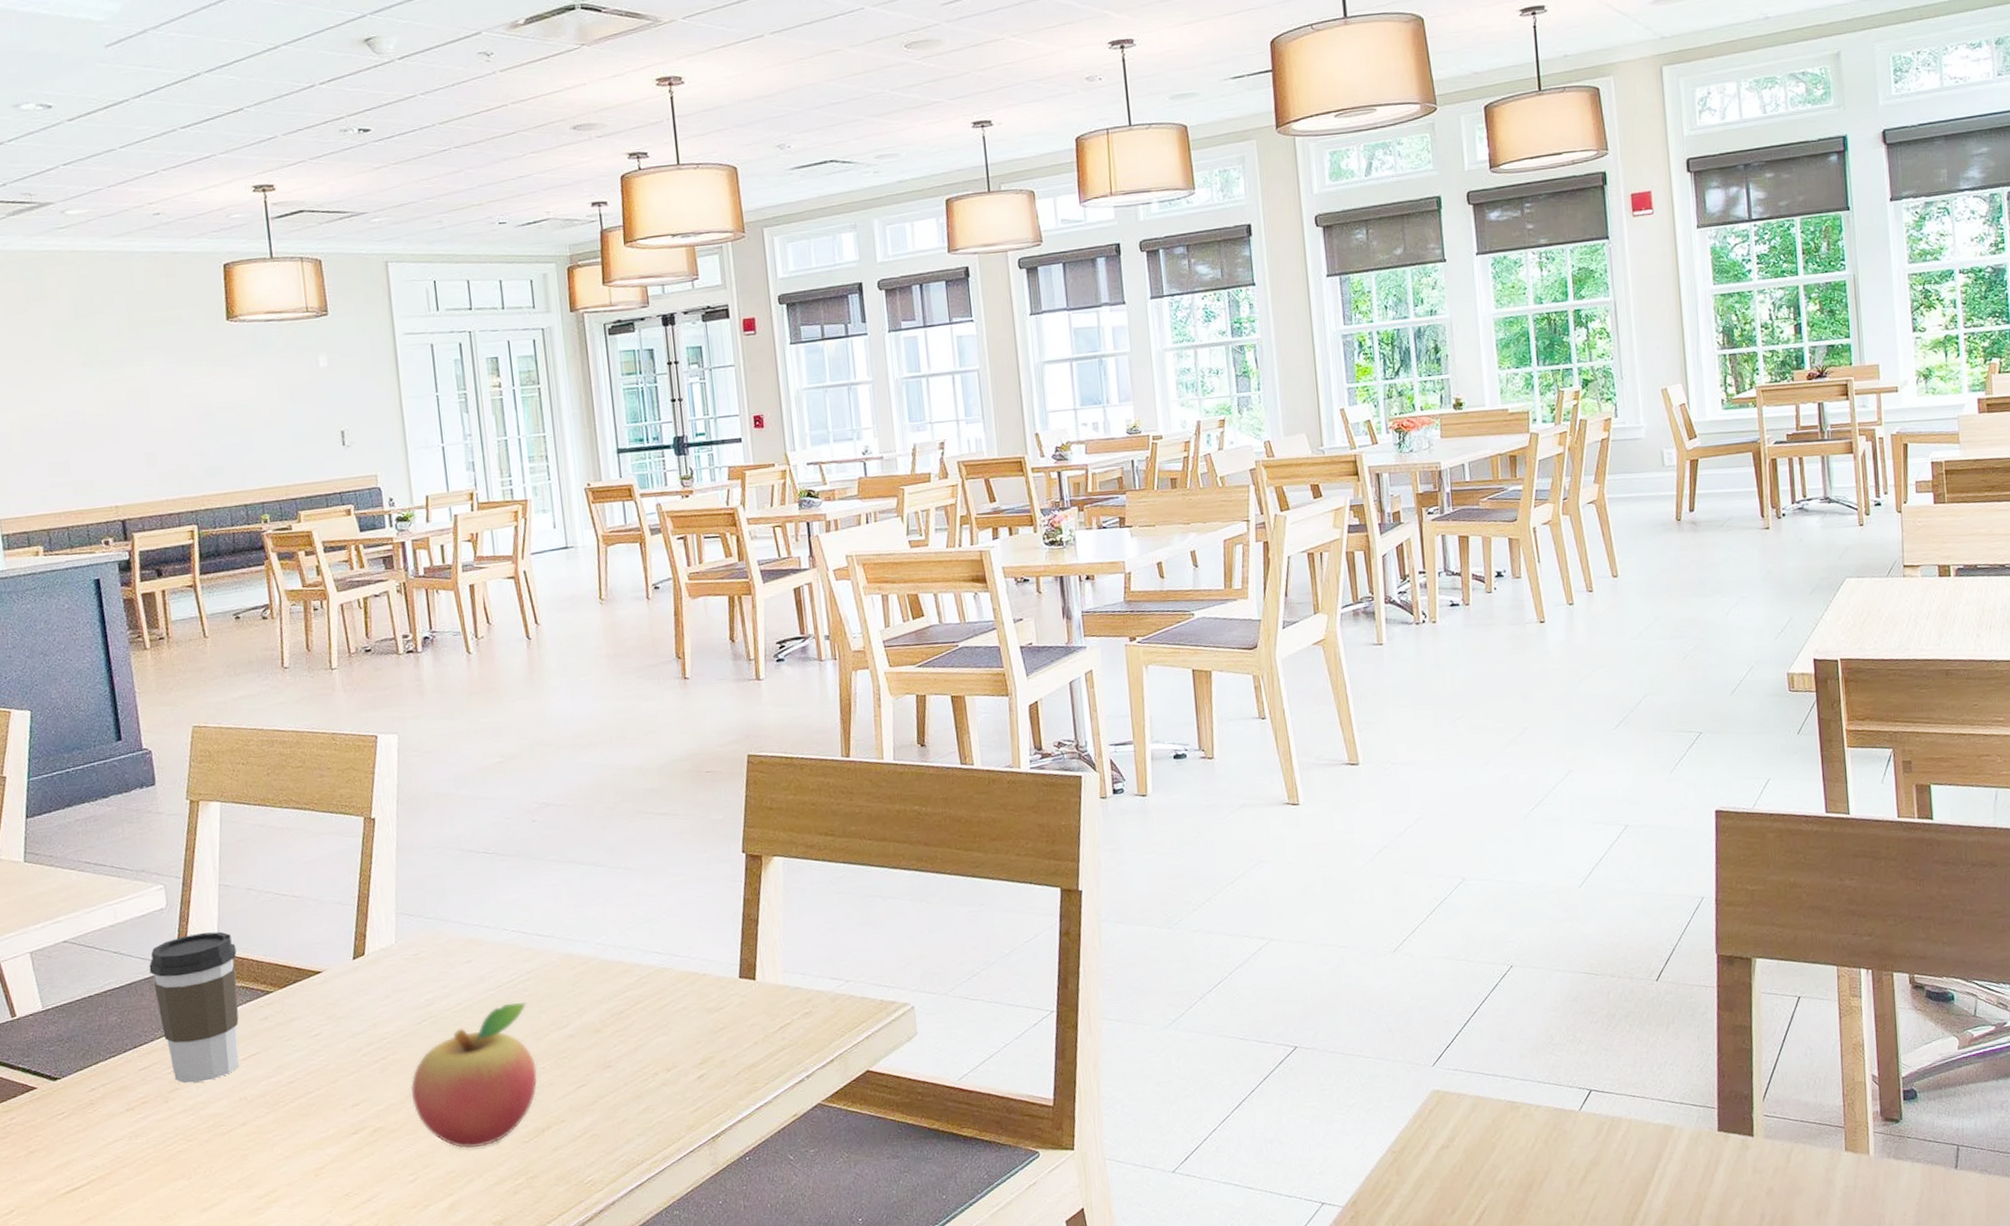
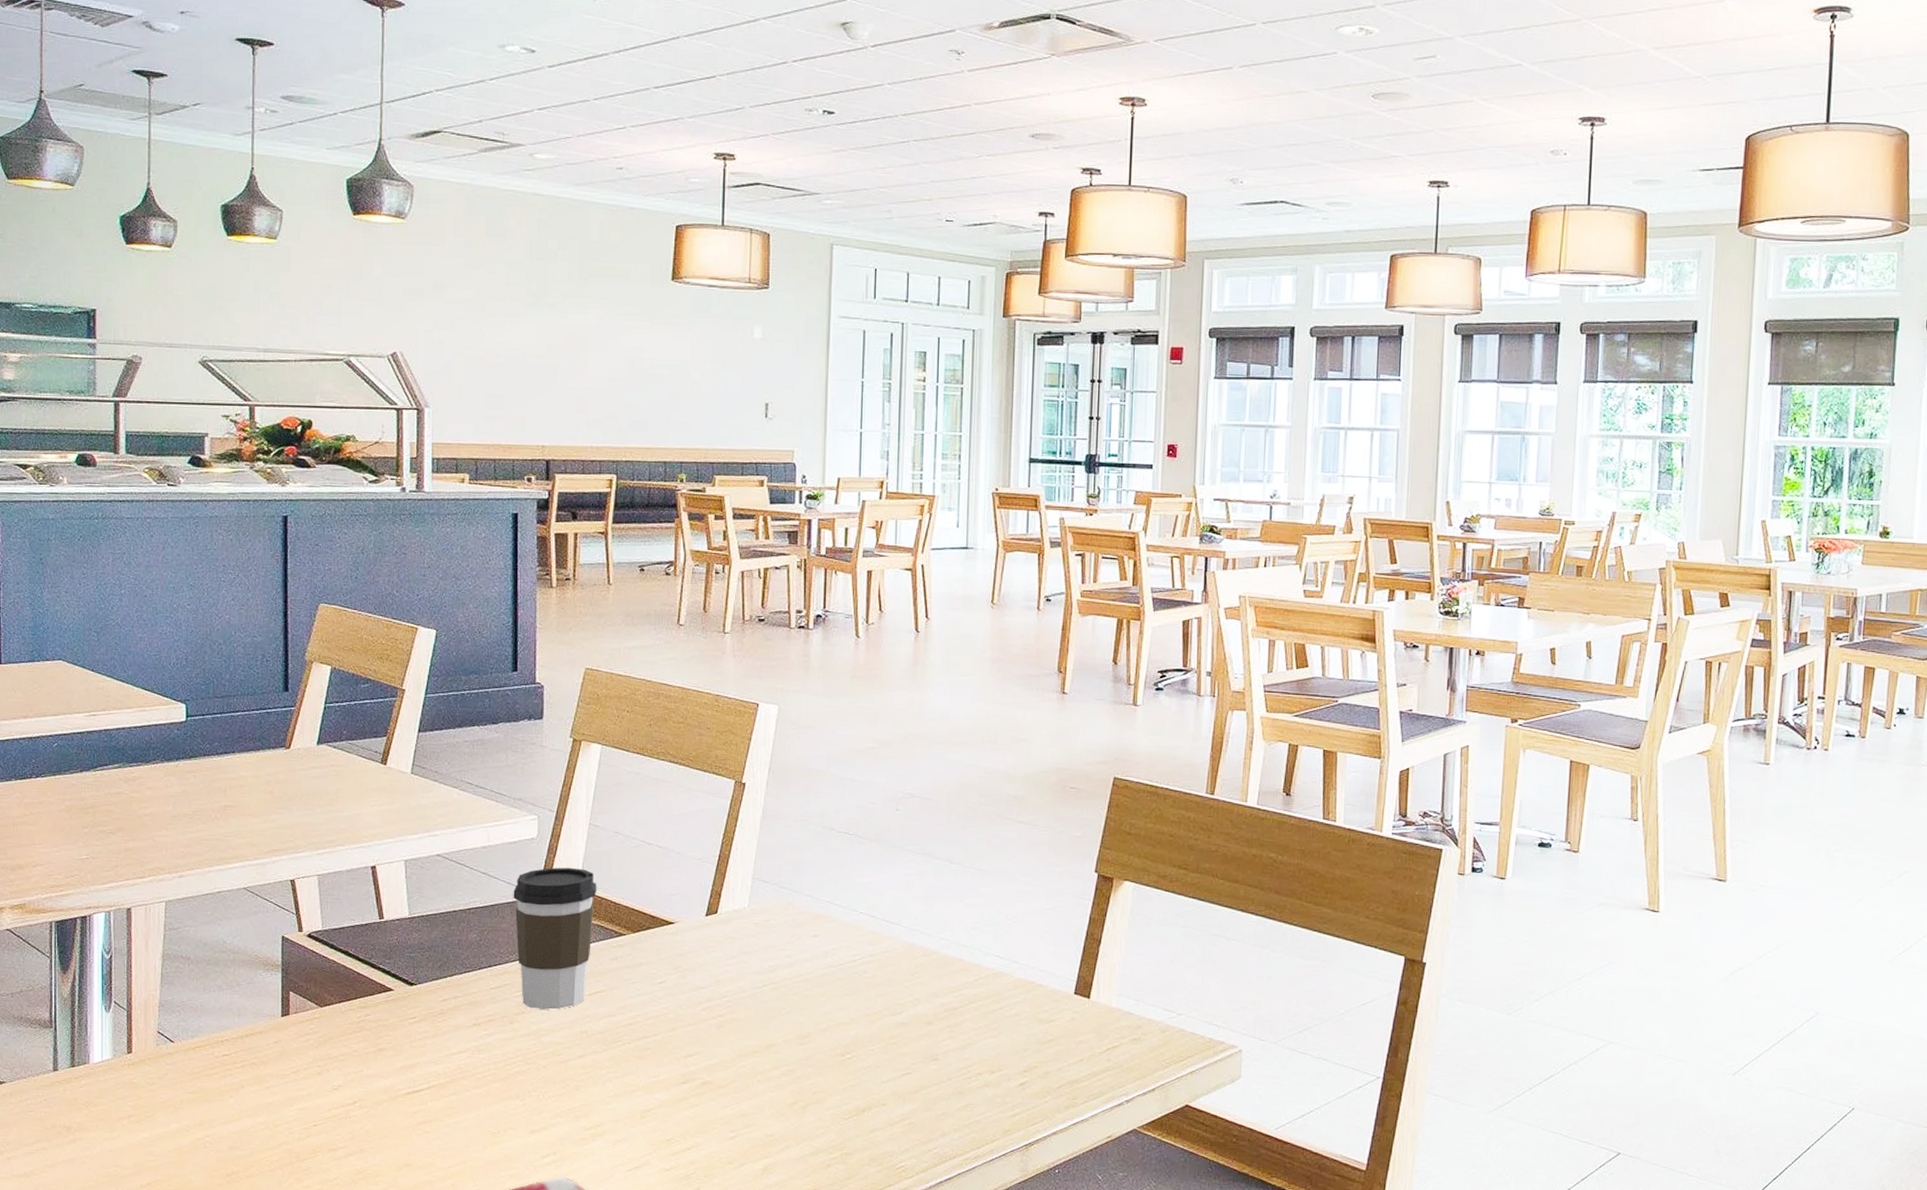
fruit: present [410,1001,538,1149] -> none [742,982,866,1117]

